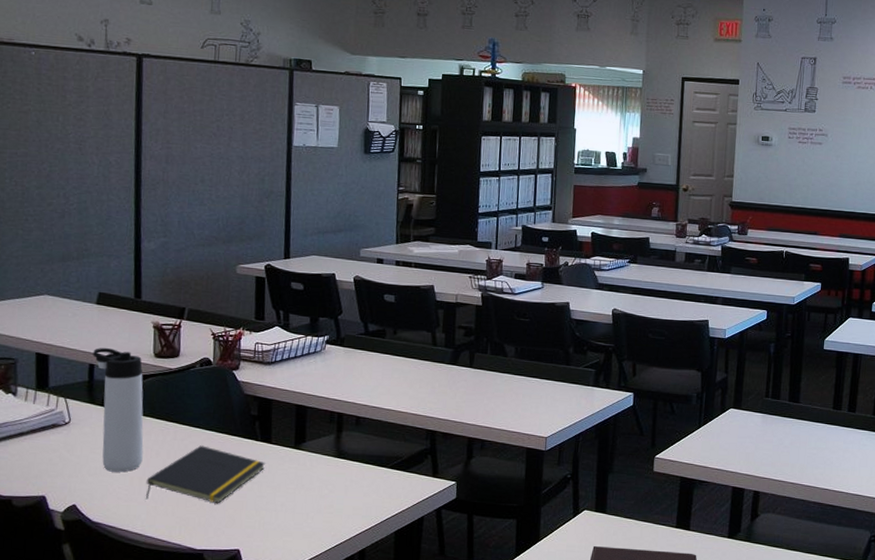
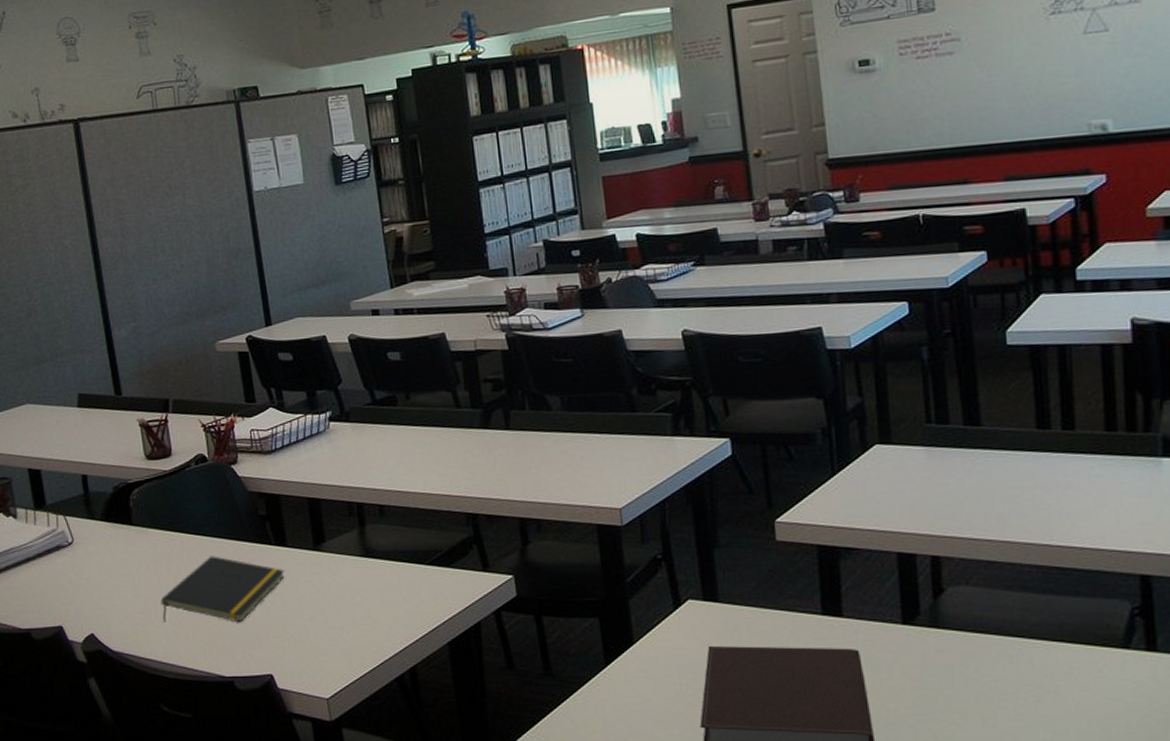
thermos bottle: present [93,348,144,472] -> none [83,455,153,594]

